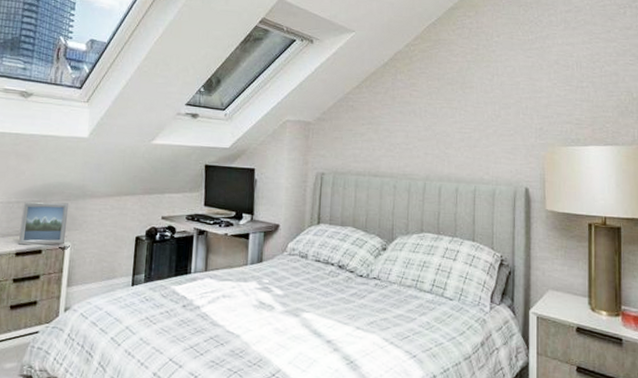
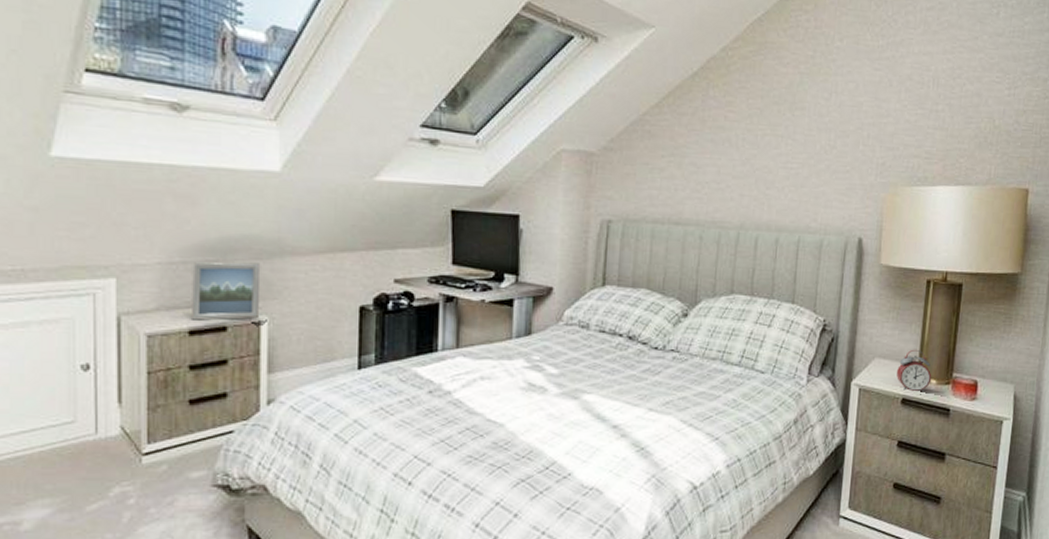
alarm clock: none [570,283,602,322] -> present [897,349,932,392]

